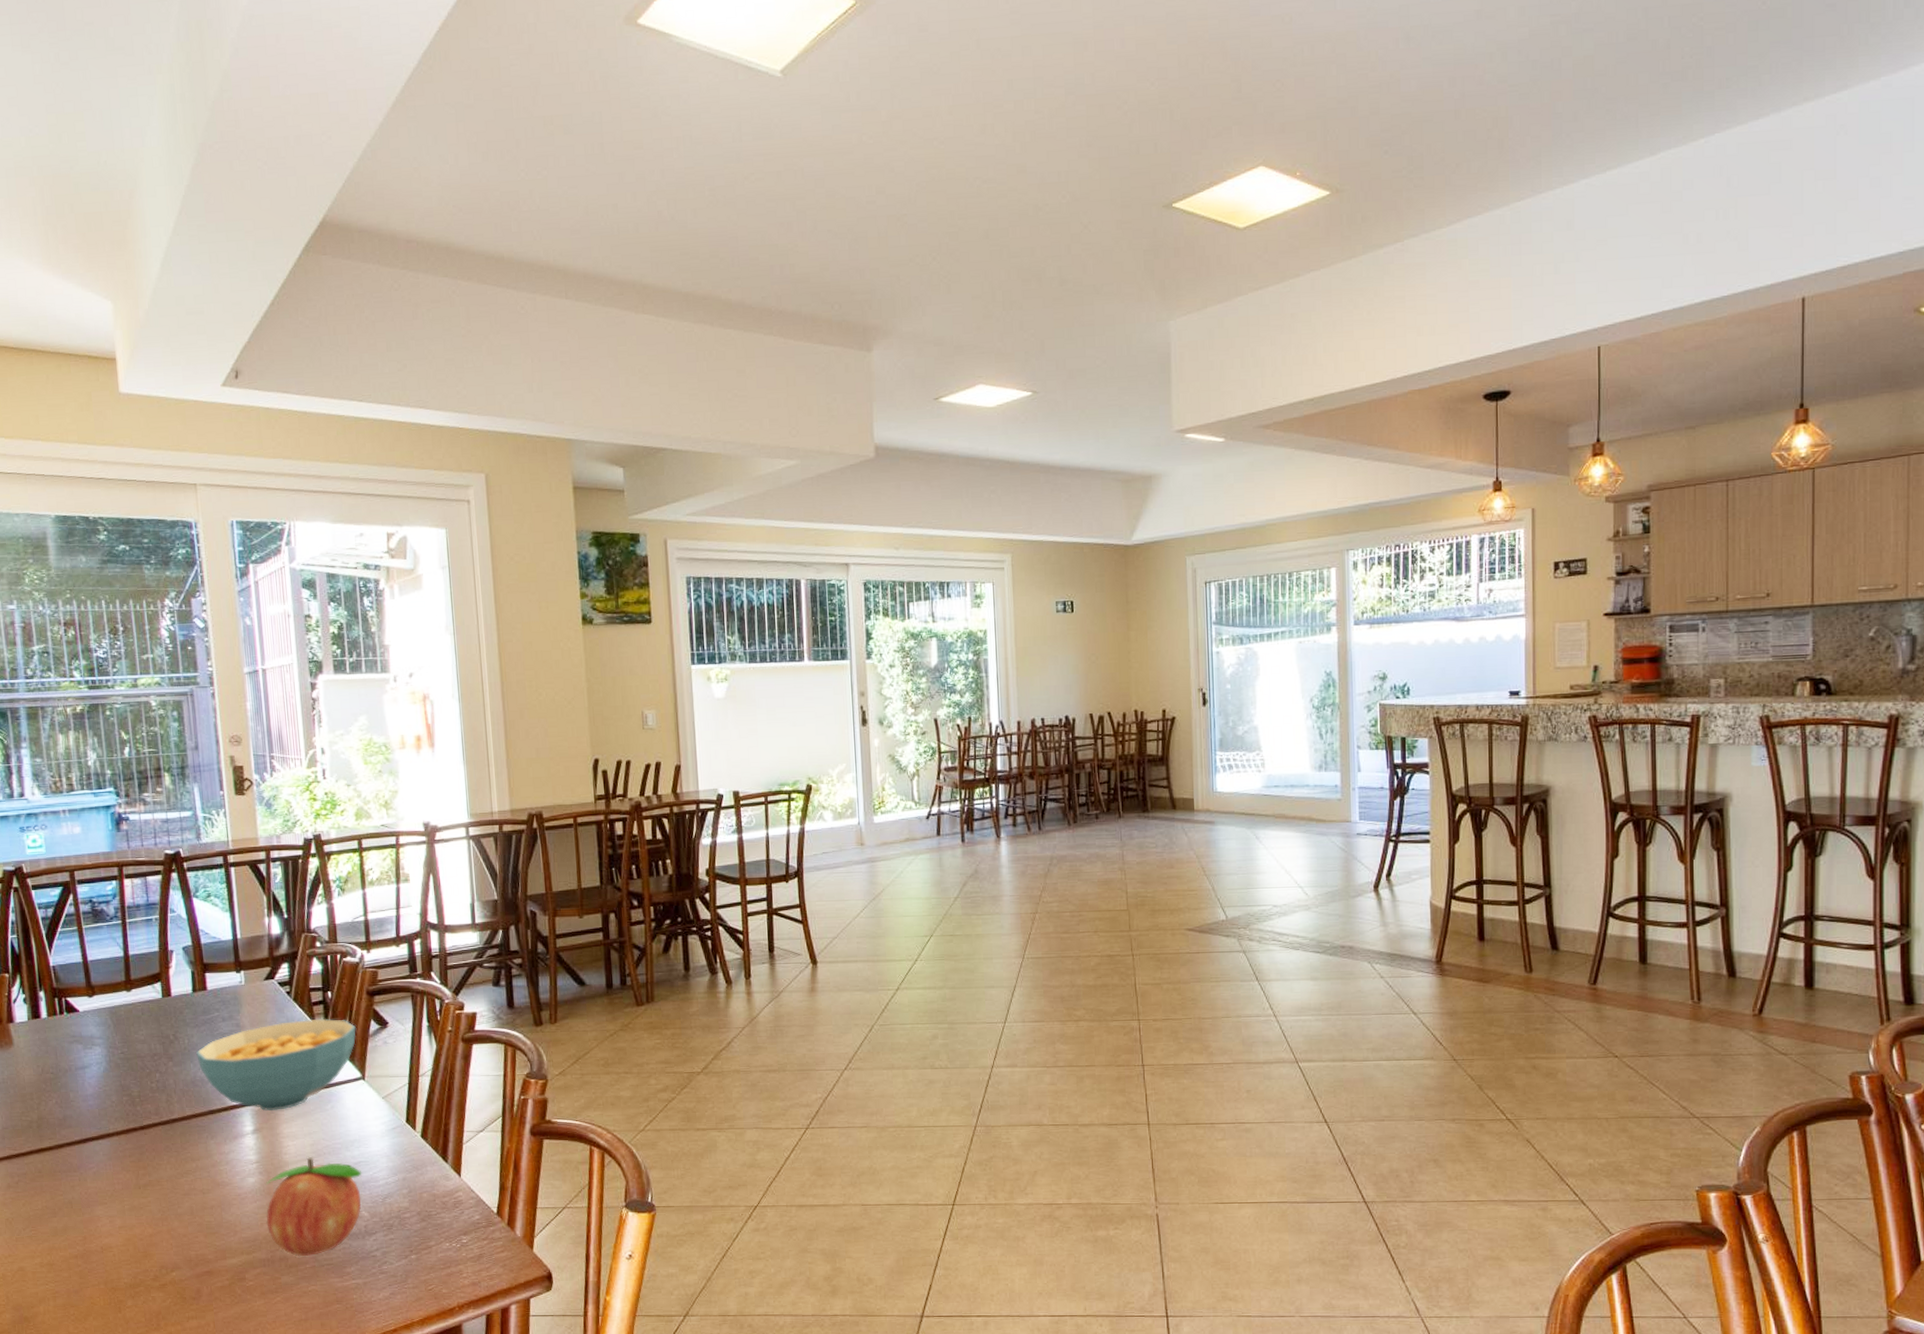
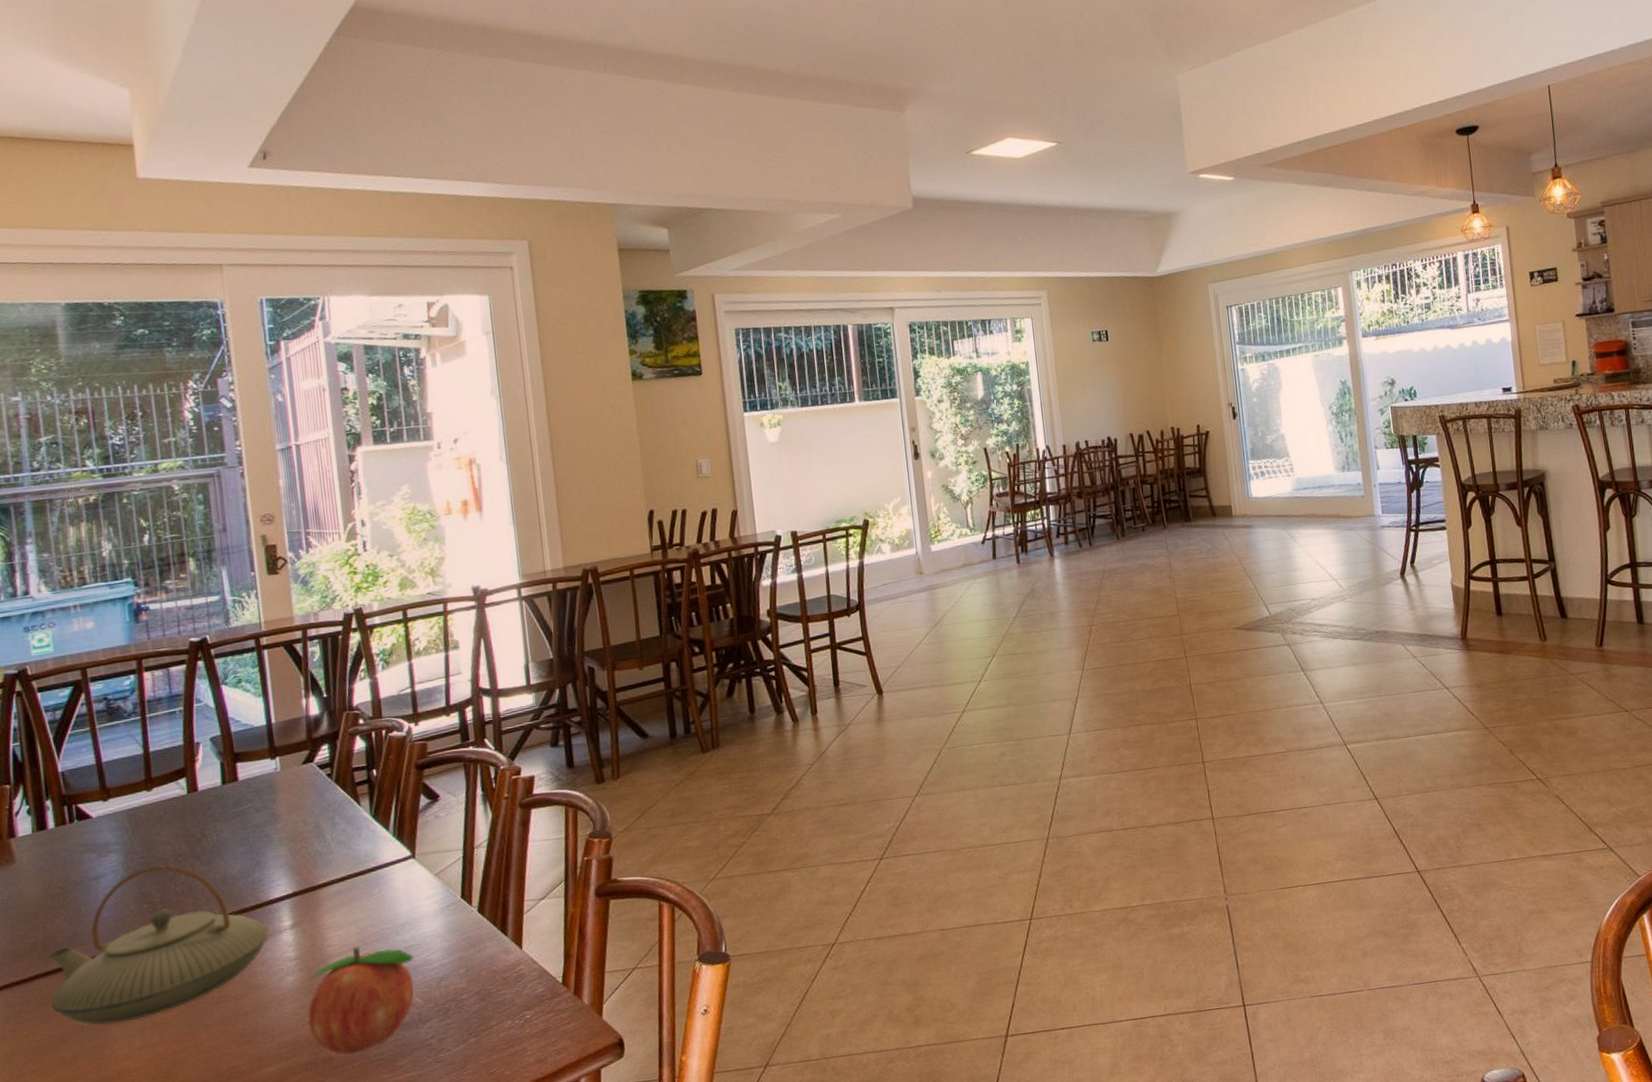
teapot: none [42,1061,234,1202] -> present [49,865,270,1025]
cereal bowl: present [196,1018,356,1111] -> none [227,797,405,903]

